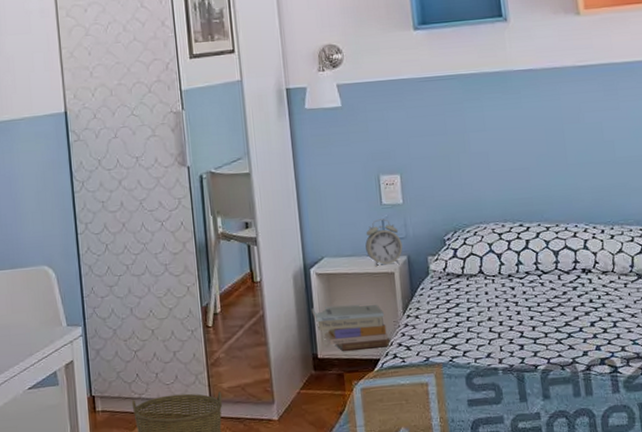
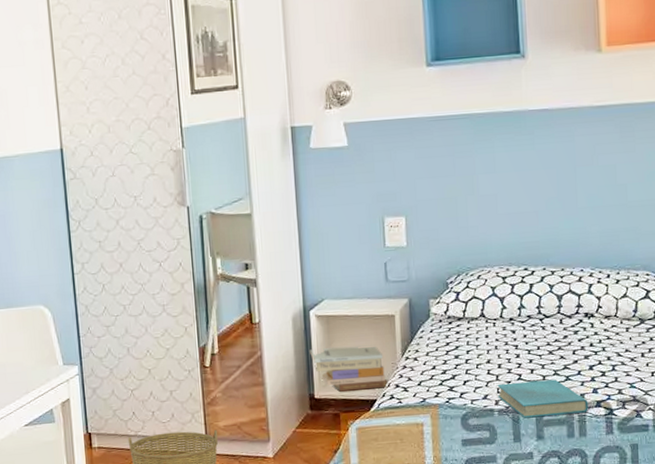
alarm clock: present [365,219,403,267] -> none [367,261,405,310]
book: none [499,336,593,377] -> present [497,379,588,419]

